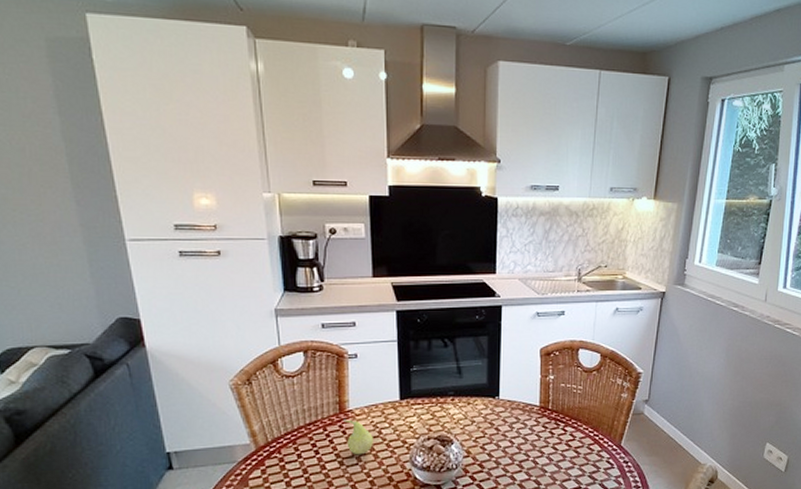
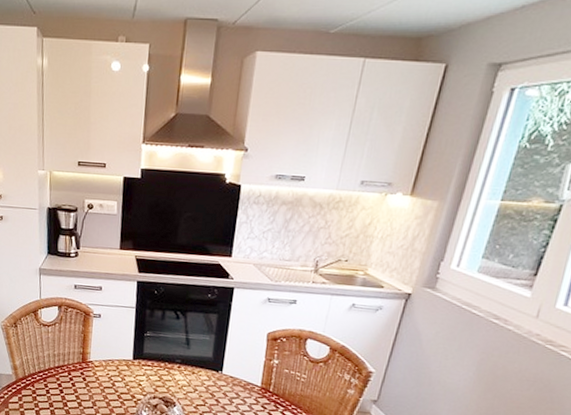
fruit: present [343,419,373,455] -> none [84,368,107,400]

